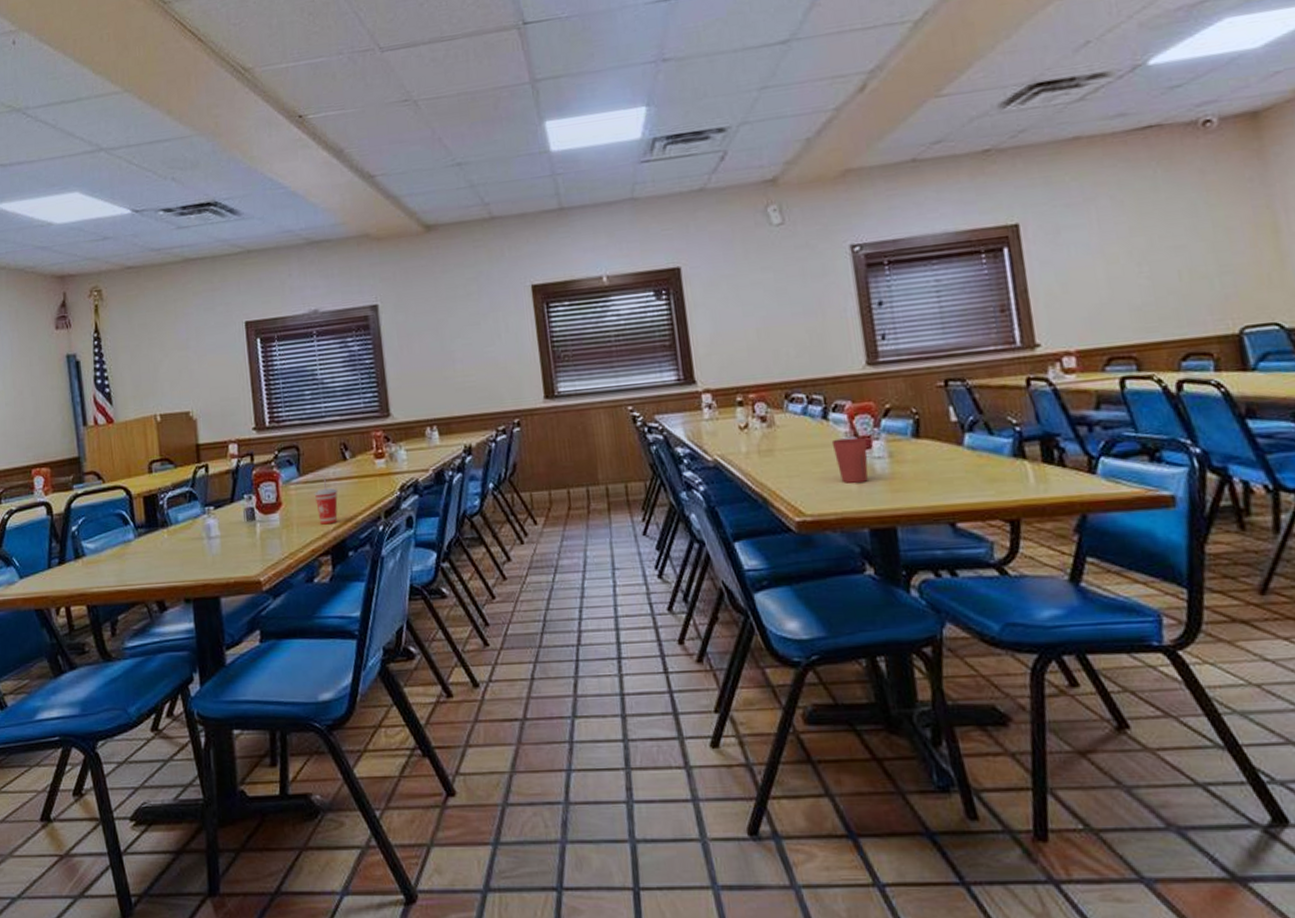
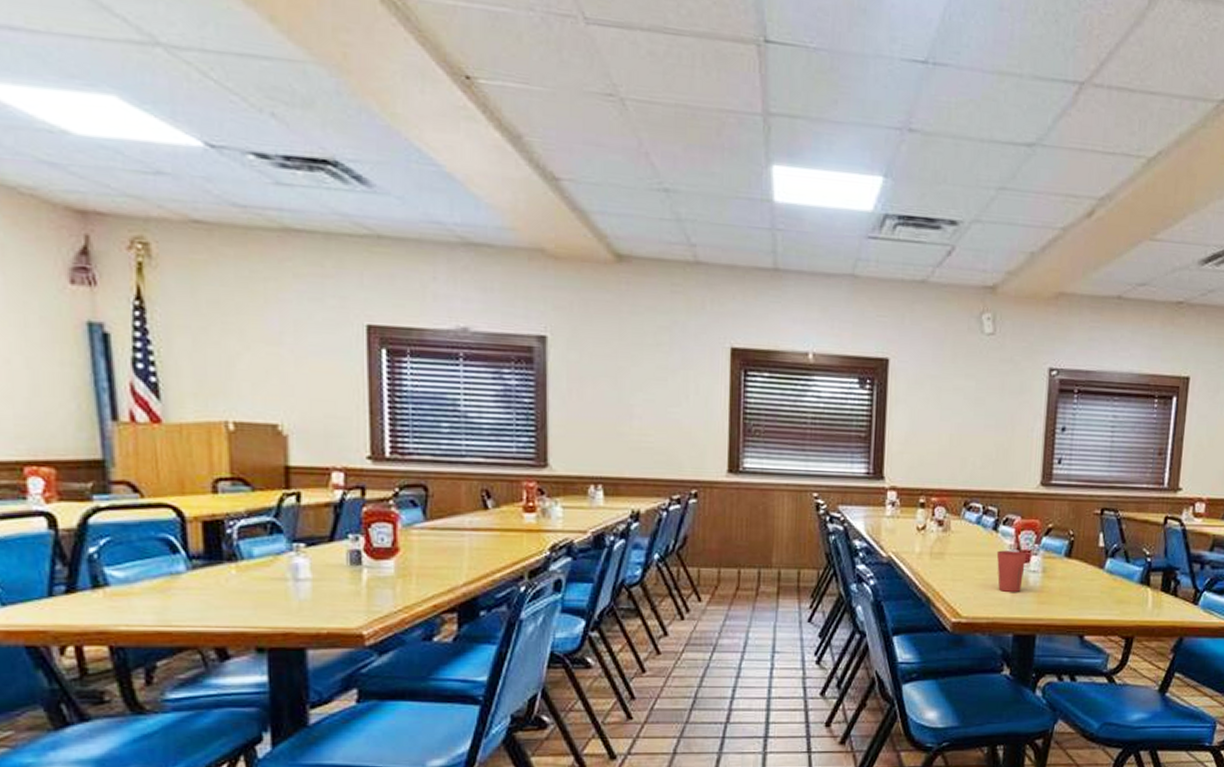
beverage cup: present [308,473,338,525] -> none [437,518,474,579]

